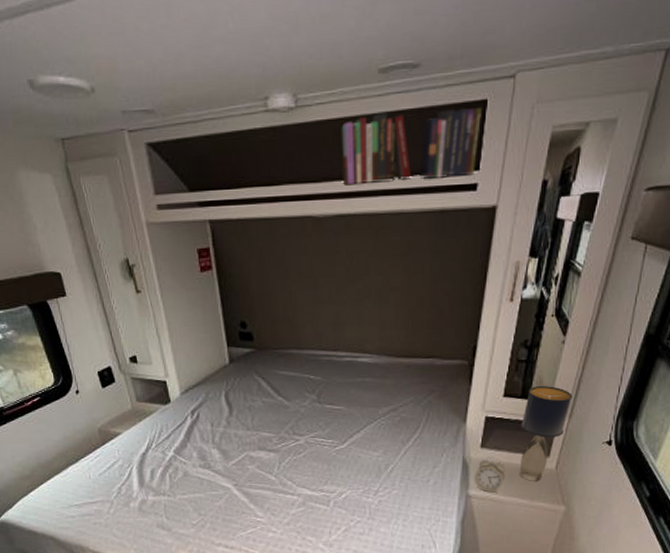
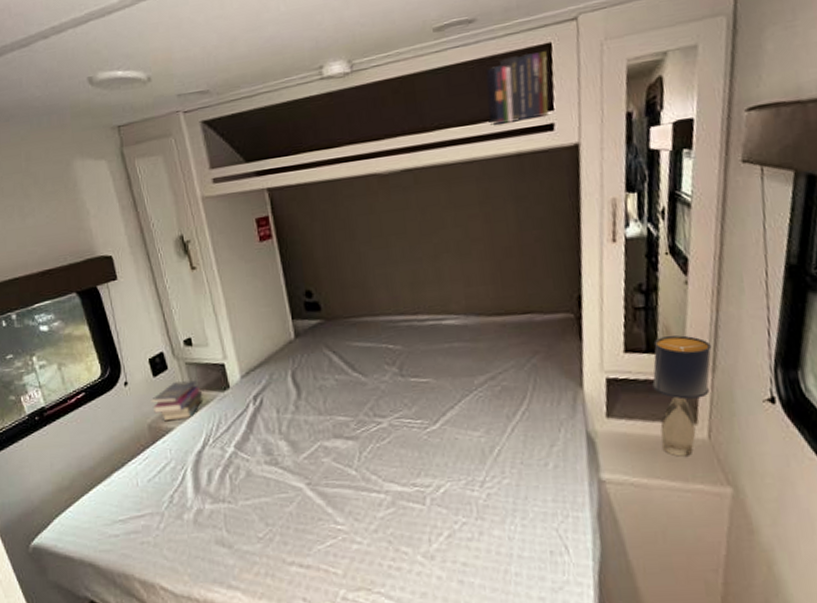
books: none [100,392,147,427] -> present [150,380,203,422]
books: present [341,113,411,186] -> none [400,67,480,140]
alarm clock: present [474,456,506,493] -> none [604,427,645,475]

